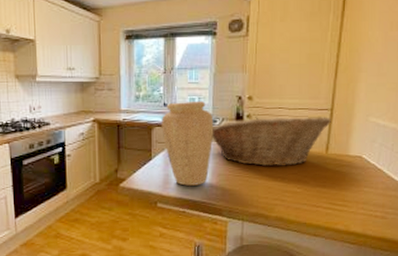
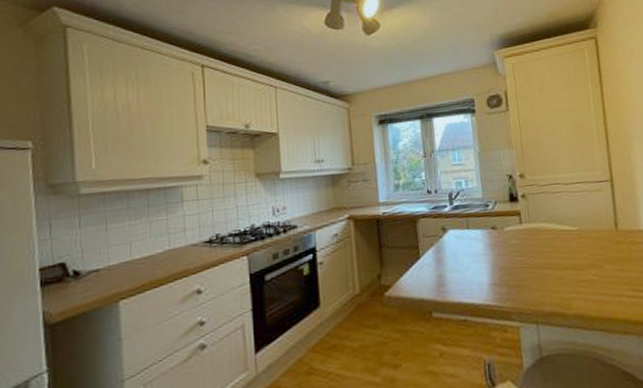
vase: present [161,100,214,186] -> none [426,183,489,287]
fruit basket: present [211,116,331,167] -> none [485,188,614,253]

